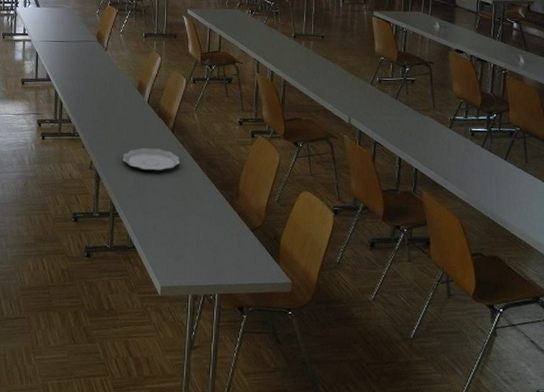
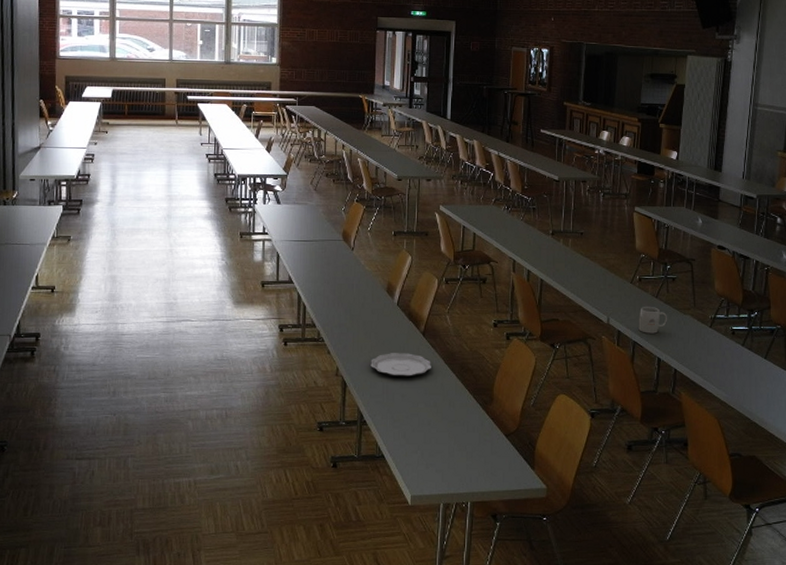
mug: none [379,106,408,134] -> present [638,306,668,334]

